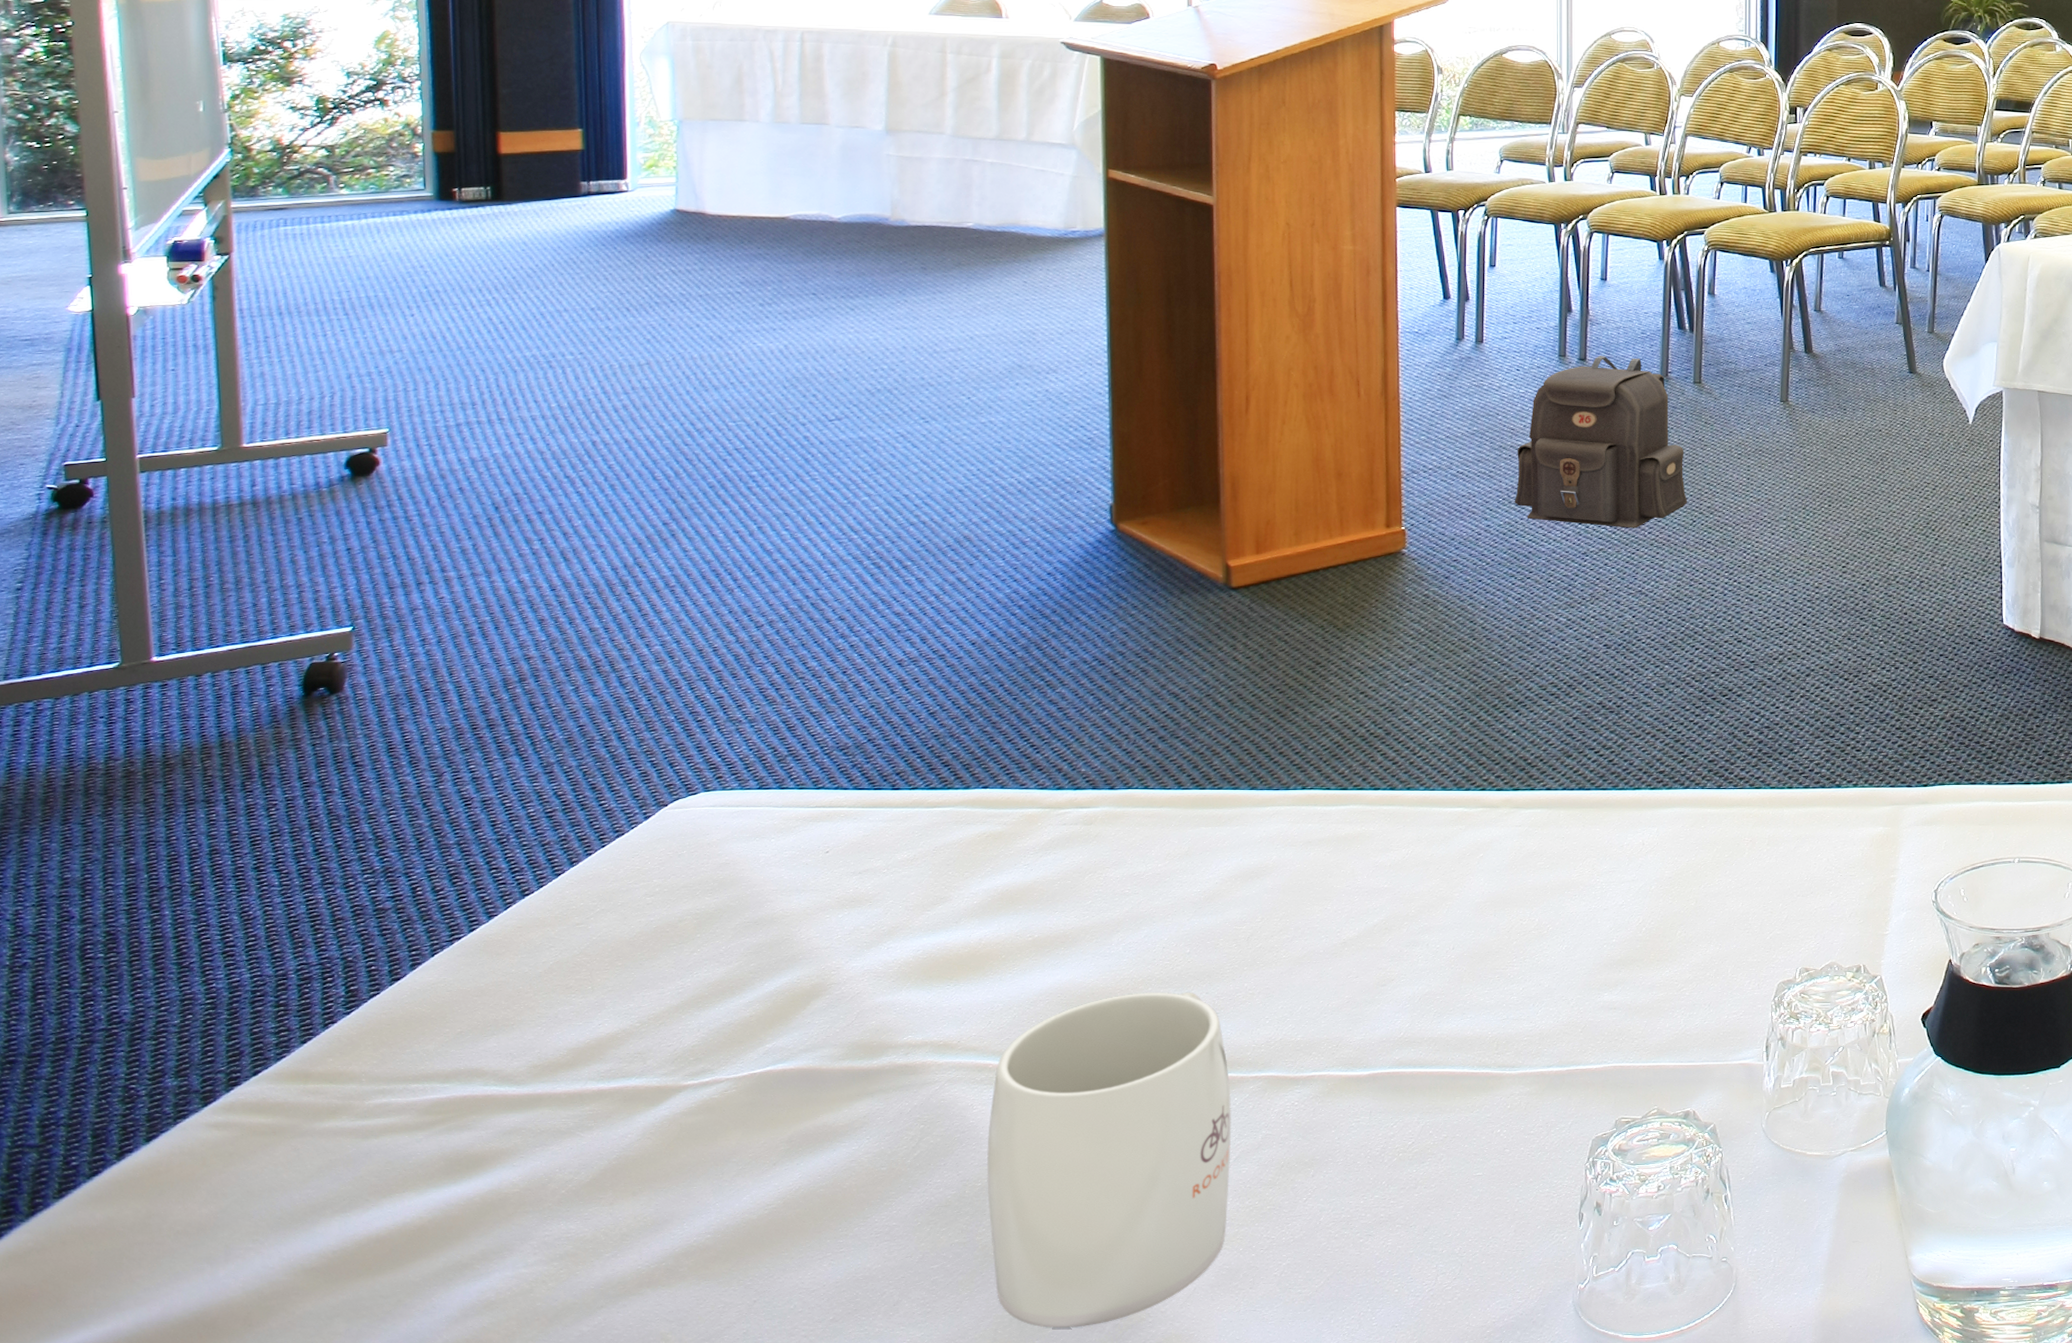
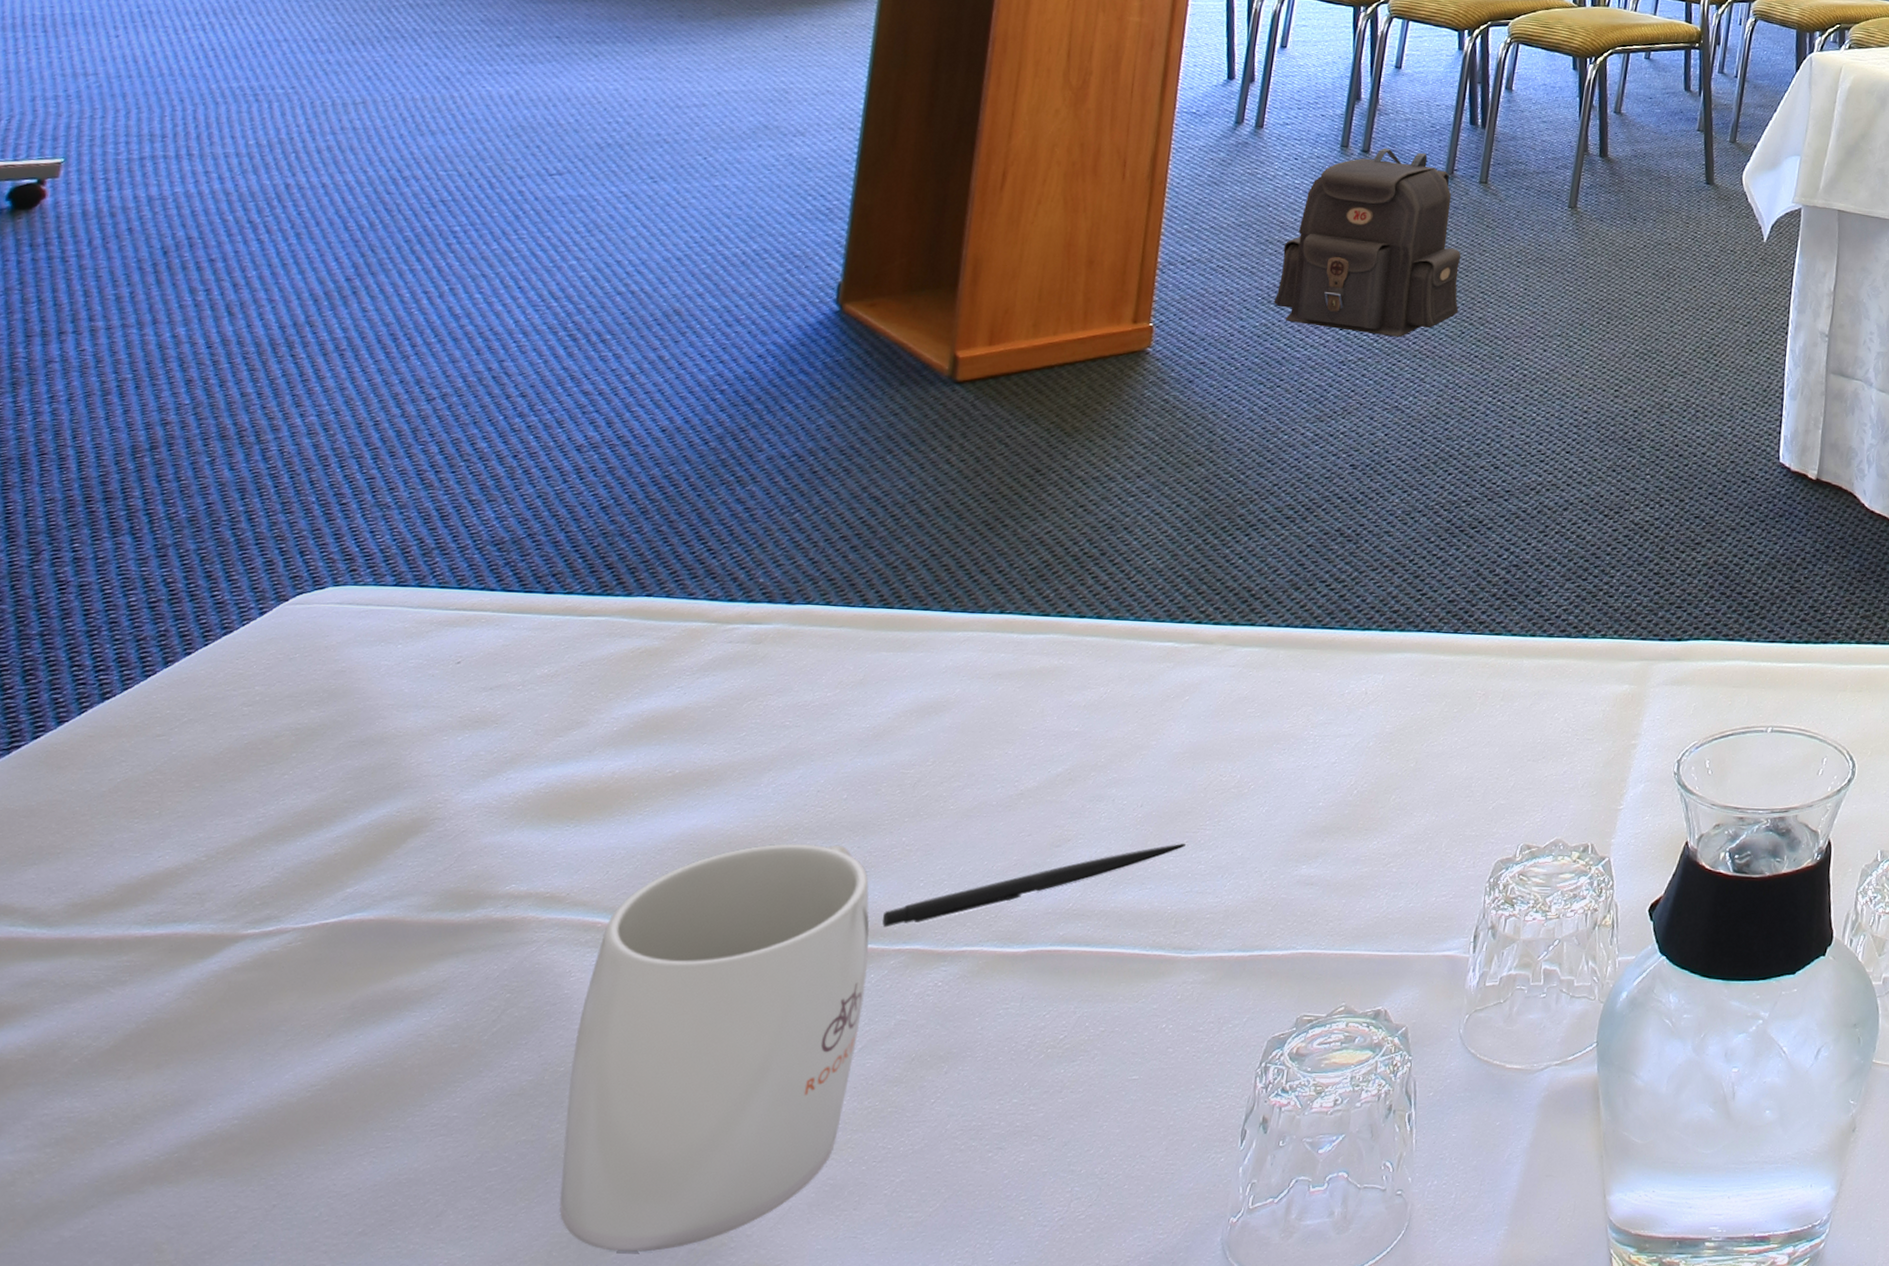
pen: none [1237,978,1497,1059] -> present [882,843,1186,928]

